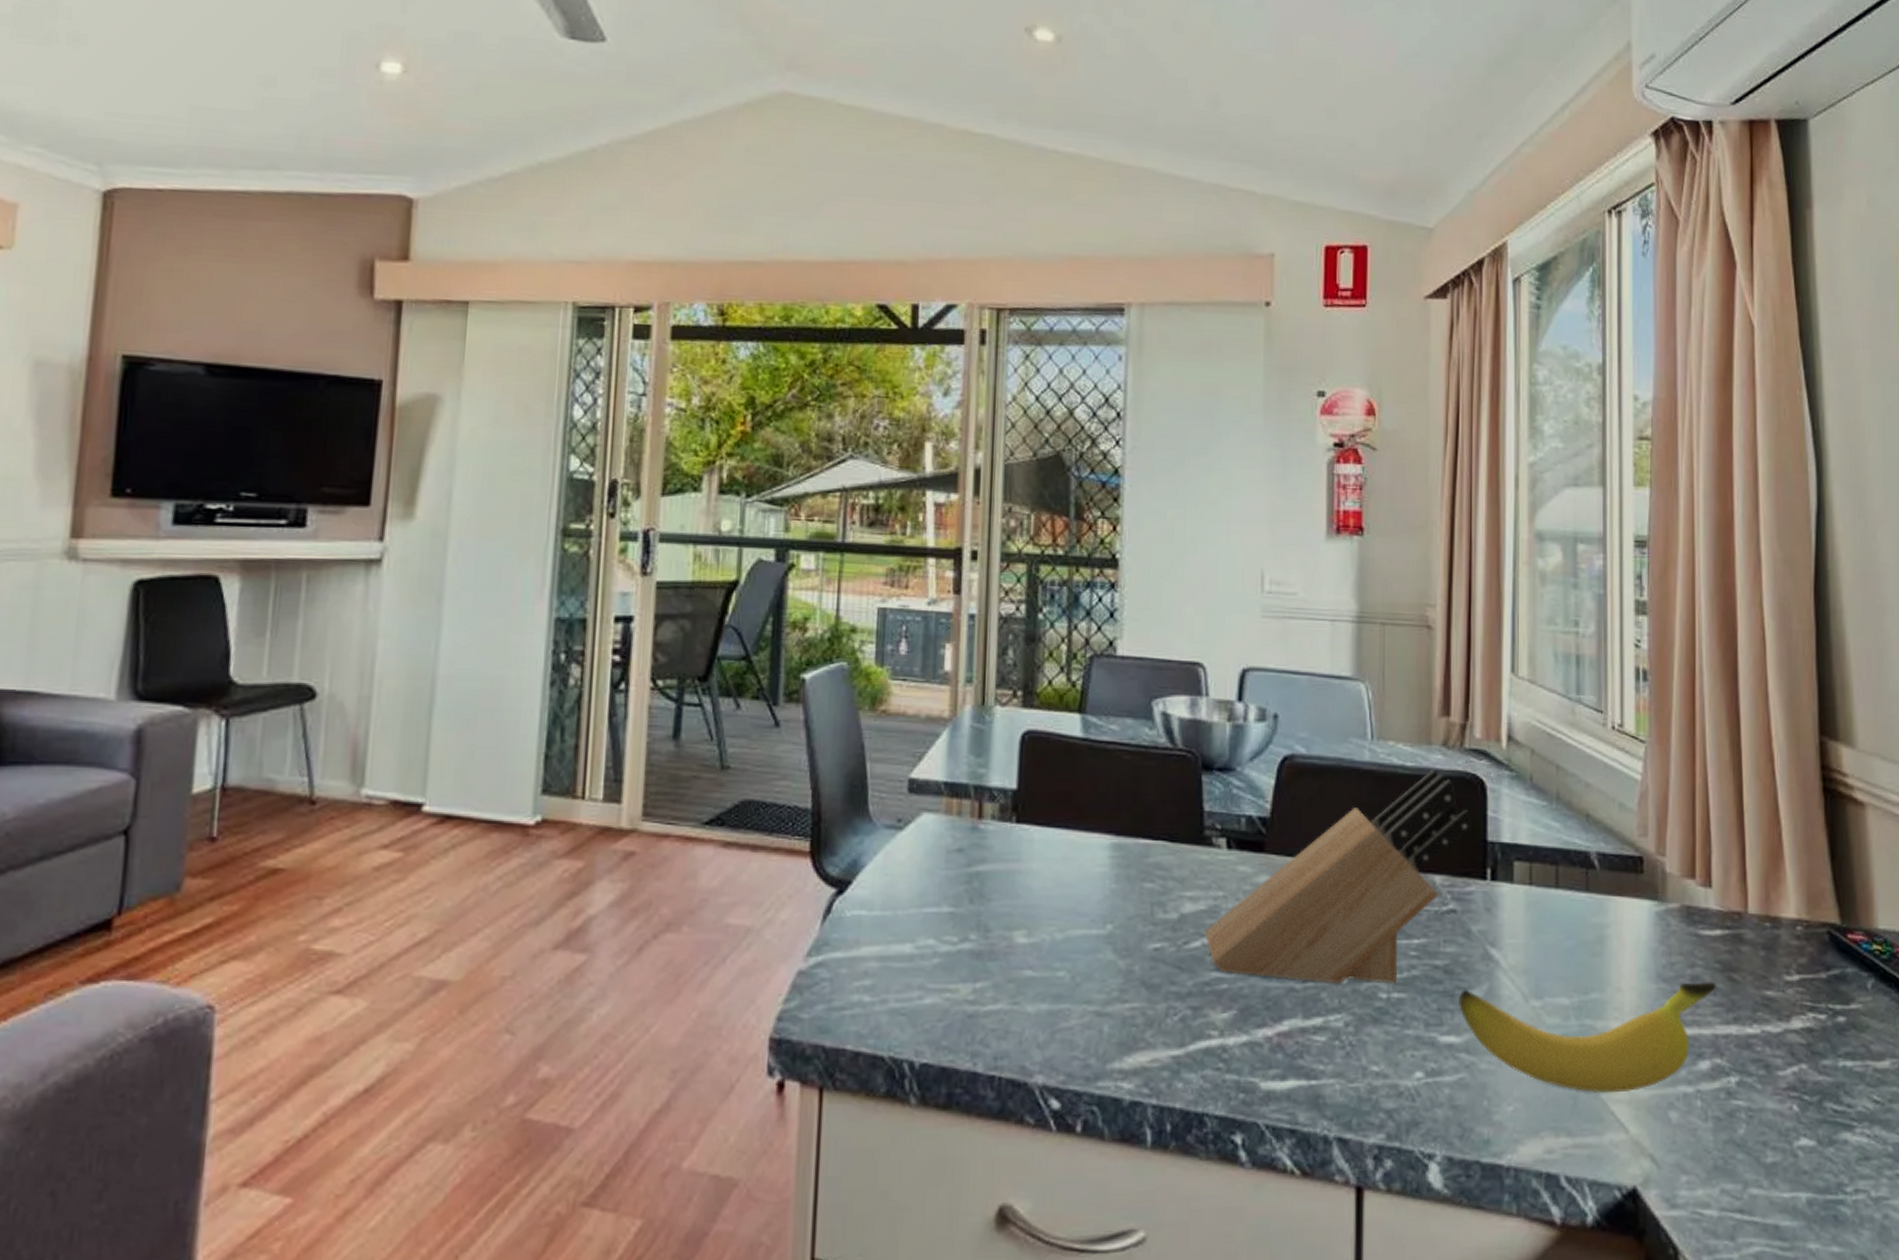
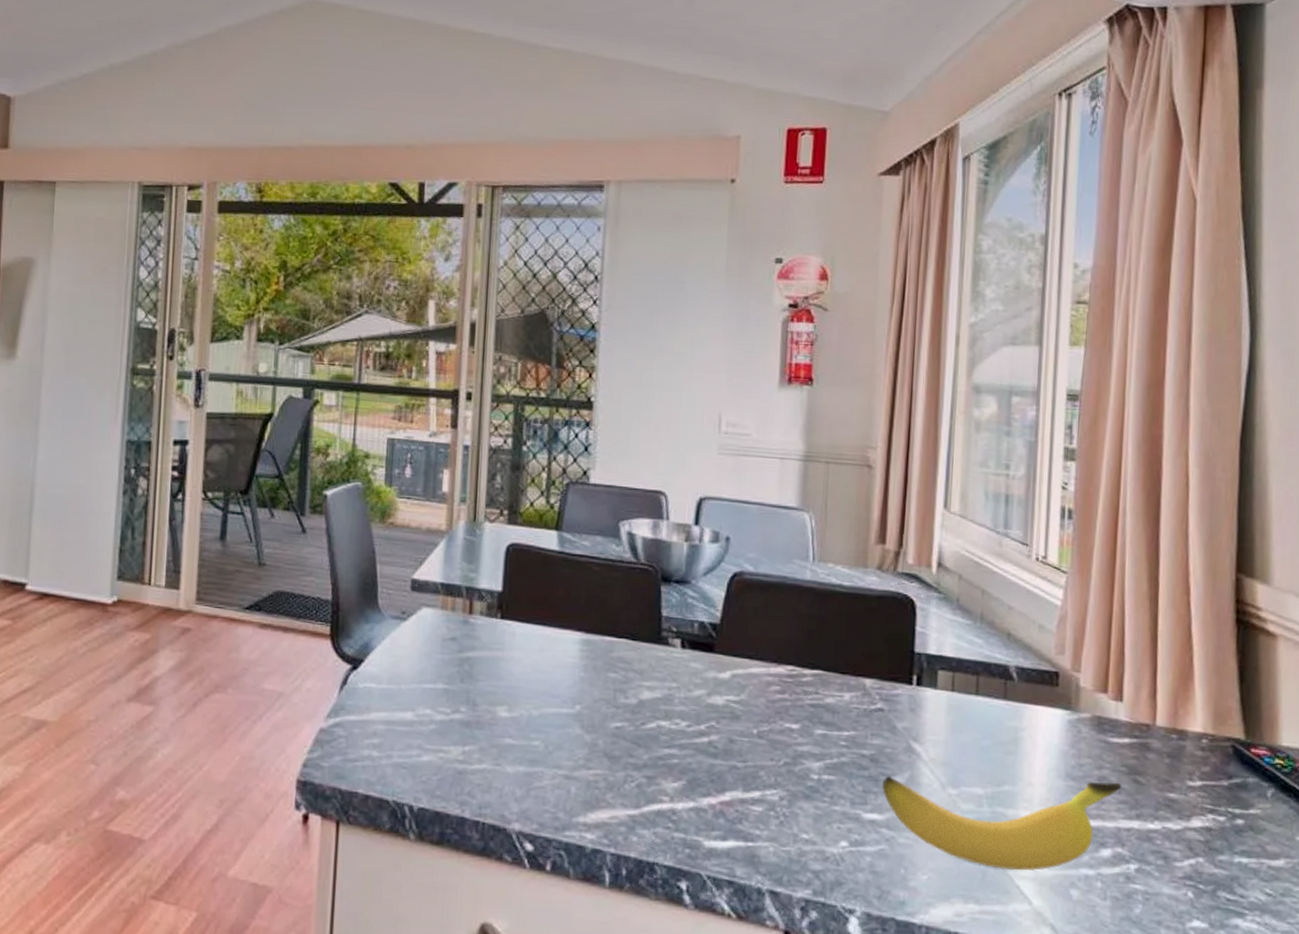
knife block: present [1204,769,1471,984] -> none [659,588,901,767]

